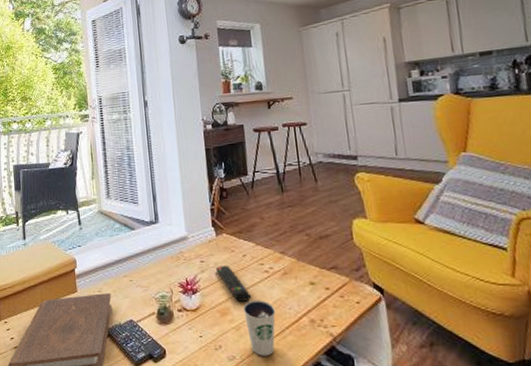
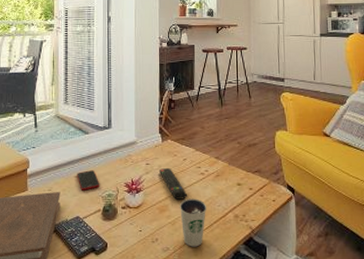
cell phone: none [126,269,152,292] -> present [77,170,100,191]

